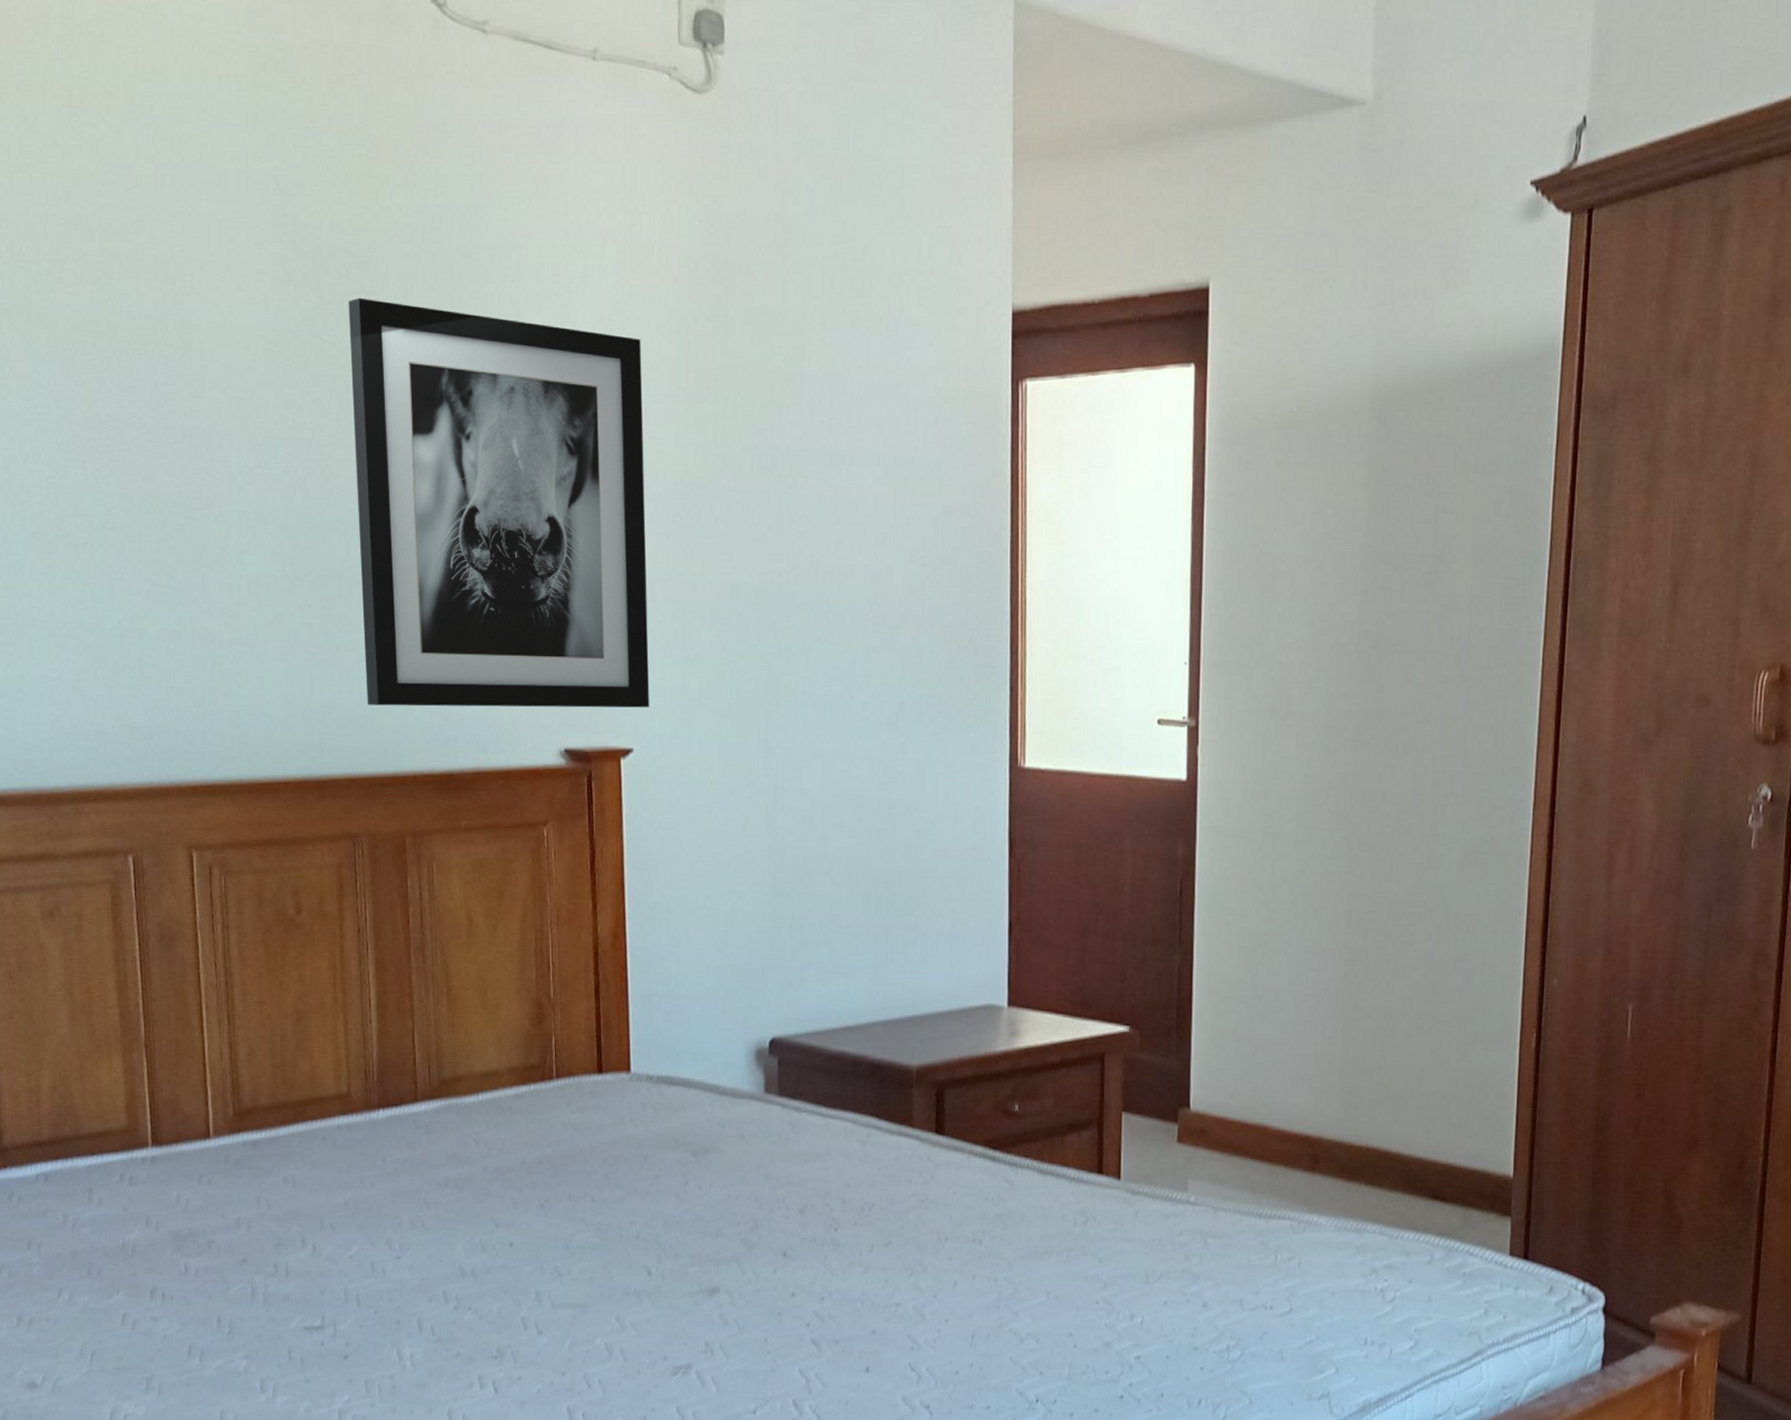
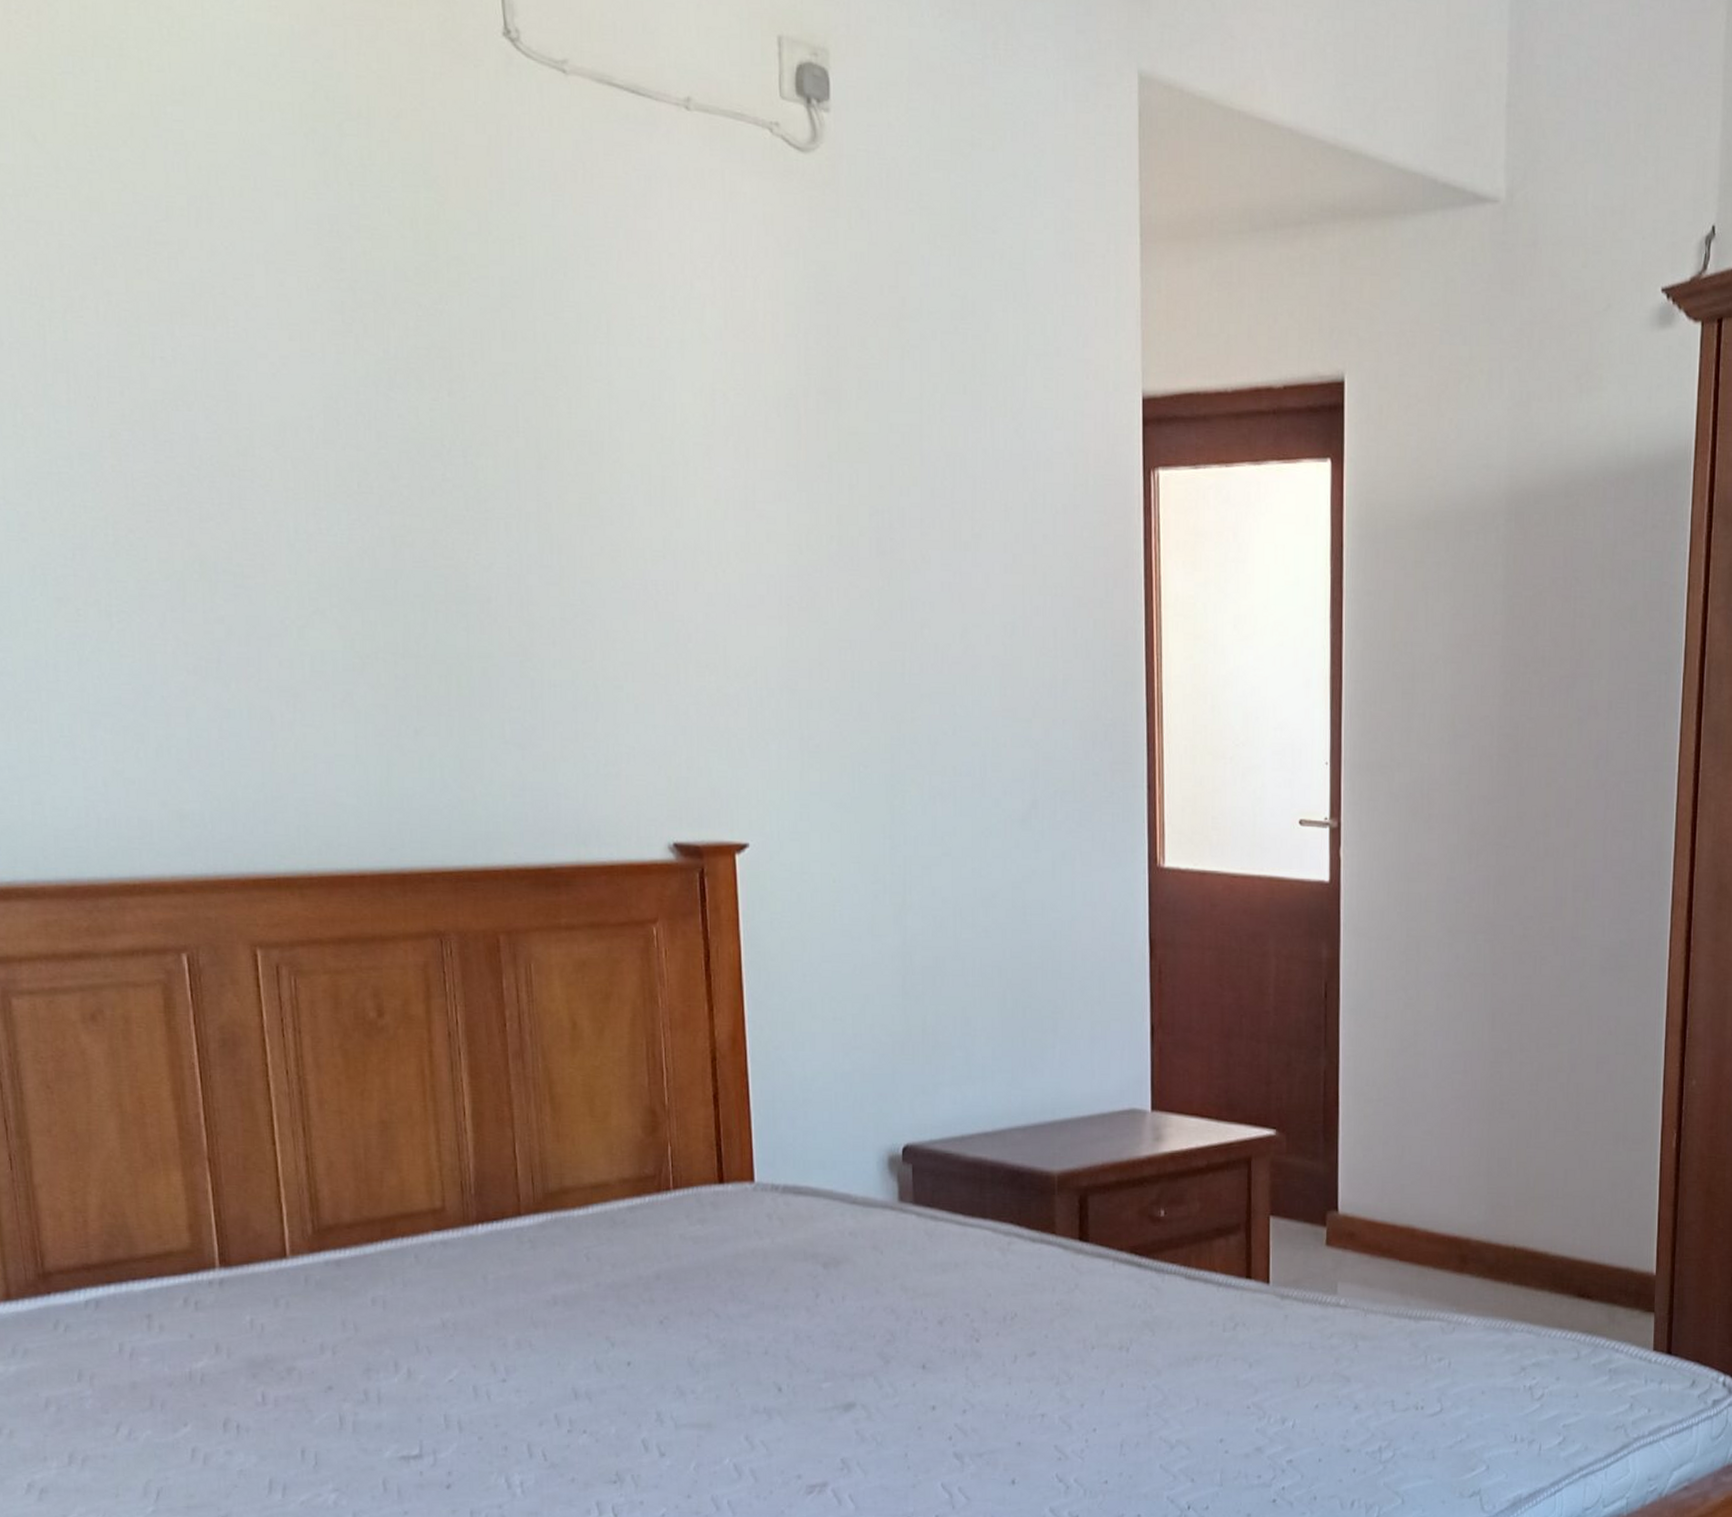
wall art: present [348,297,650,708] -> none [417,353,765,801]

